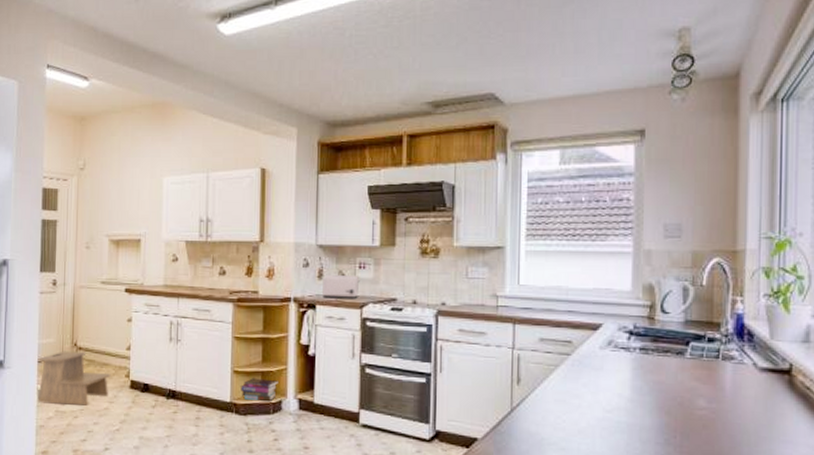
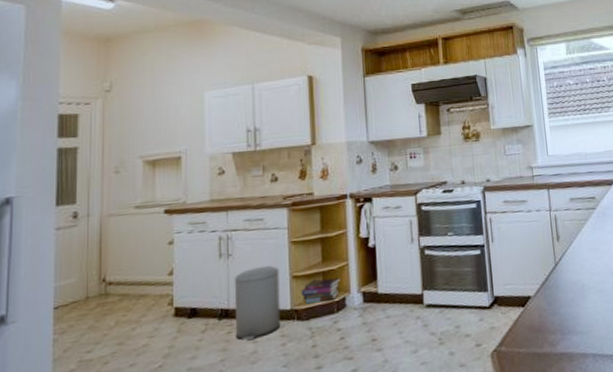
step stool: present [37,350,111,406] -> none [53,286,150,357]
pedal bin: none [180,356,222,423] -> present [234,266,281,341]
toaster: present [322,275,360,299] -> none [377,165,412,191]

